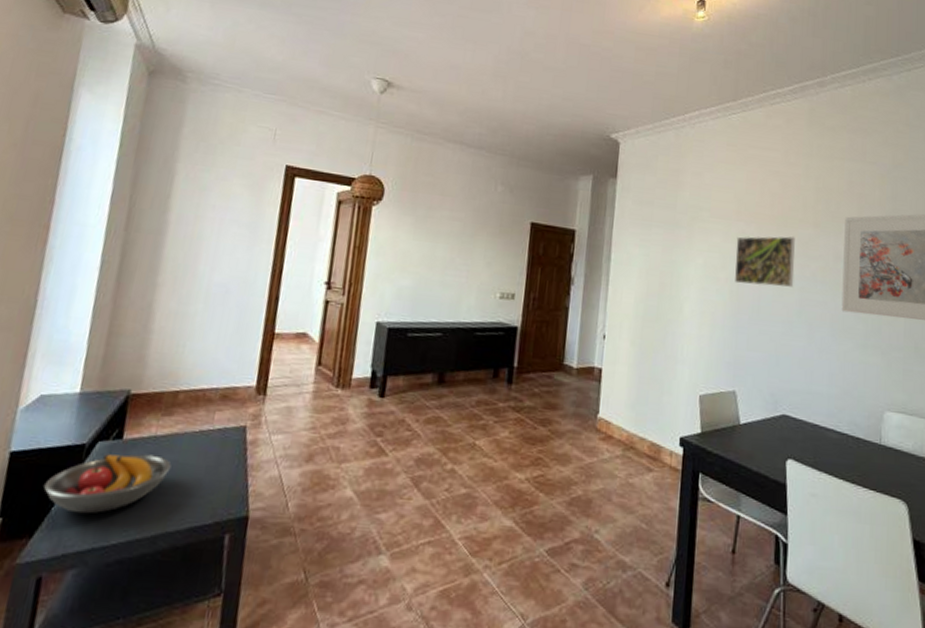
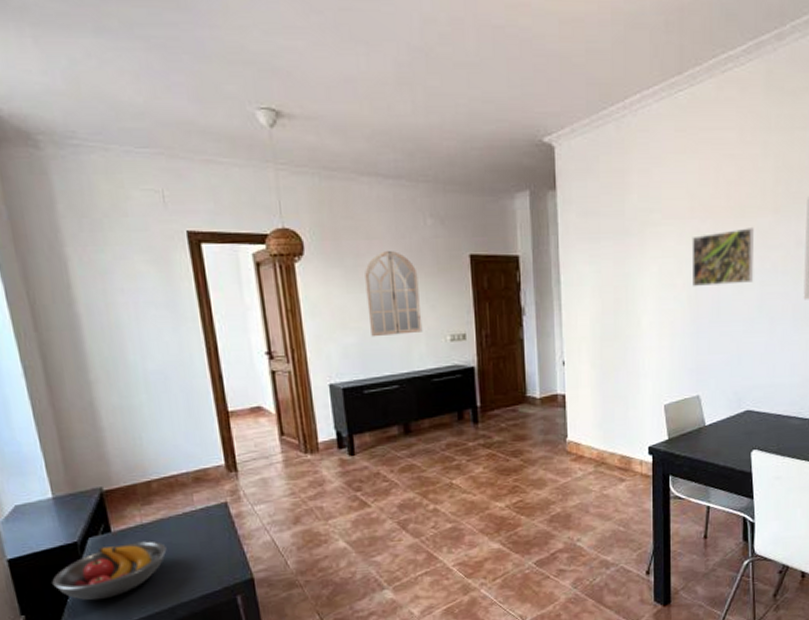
home mirror: none [426,208,481,286] -> present [365,251,423,337]

